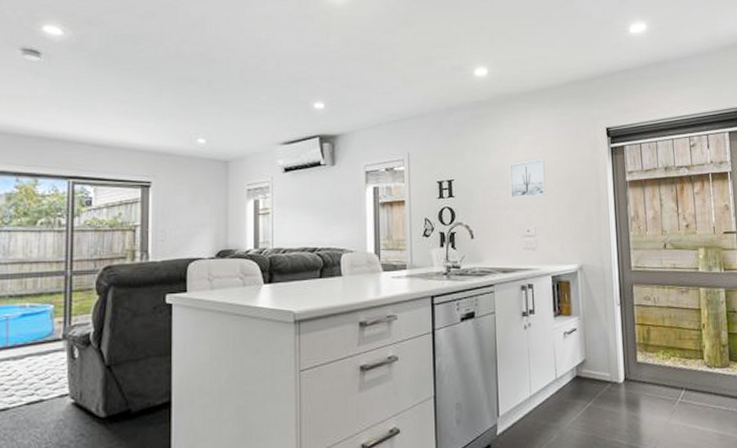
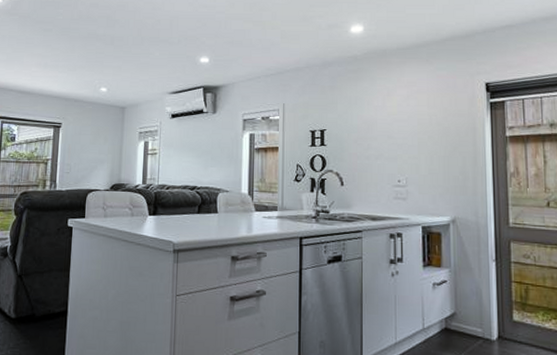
wall art: present [509,159,546,199] -> none [382,112,419,150]

